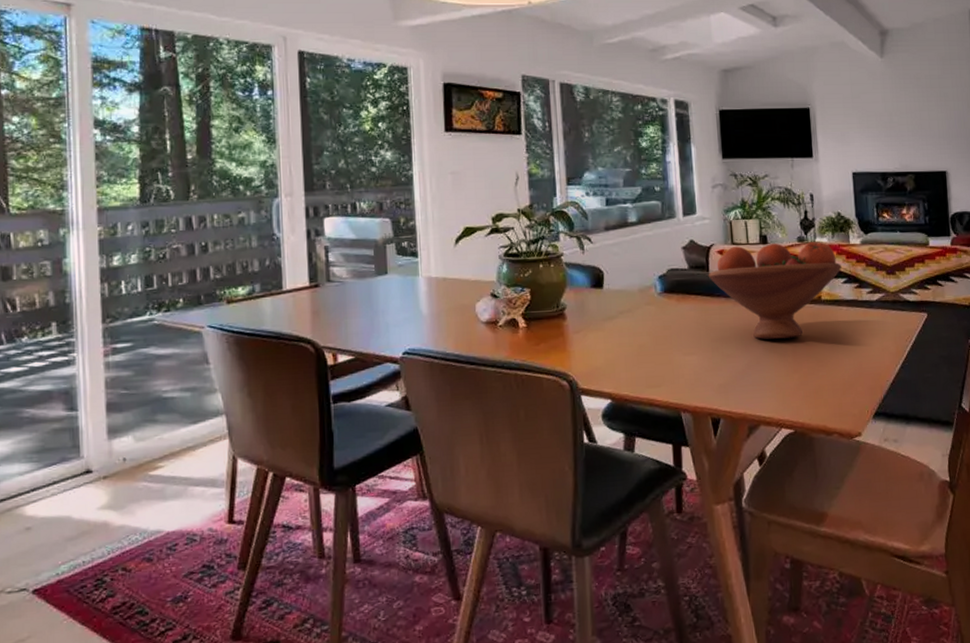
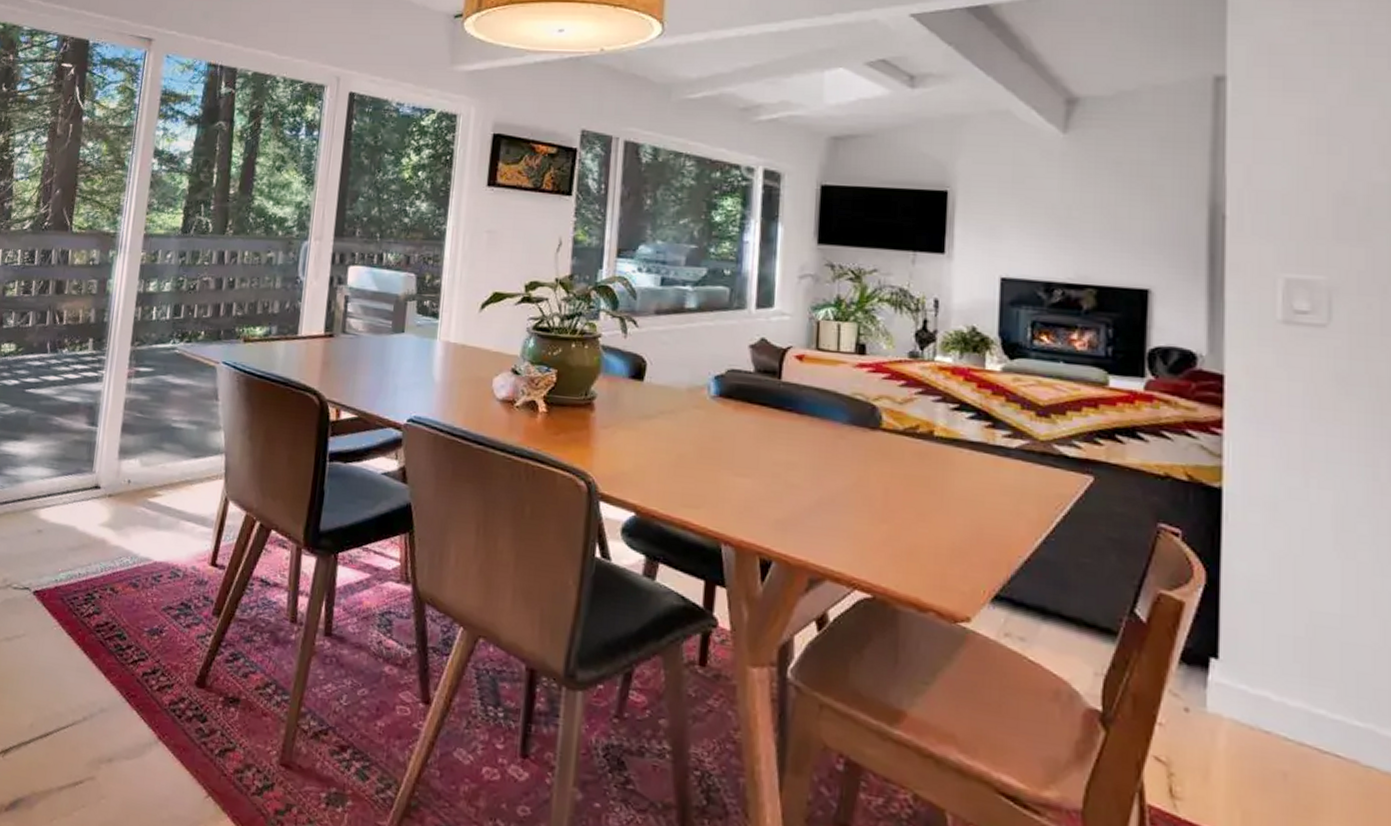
fruit bowl: present [708,242,842,340] -> none [779,353,969,478]

